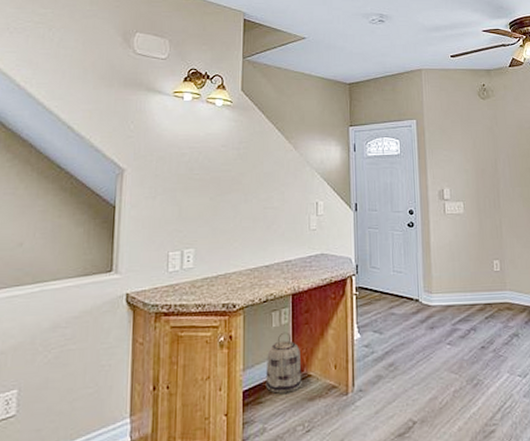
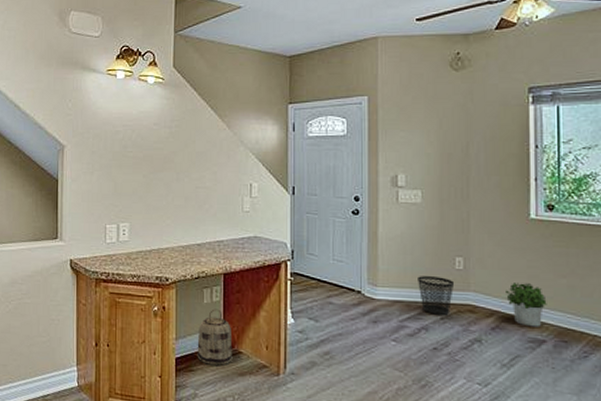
wastebasket: none [465,279,494,315] -> present [418,276,453,315]

